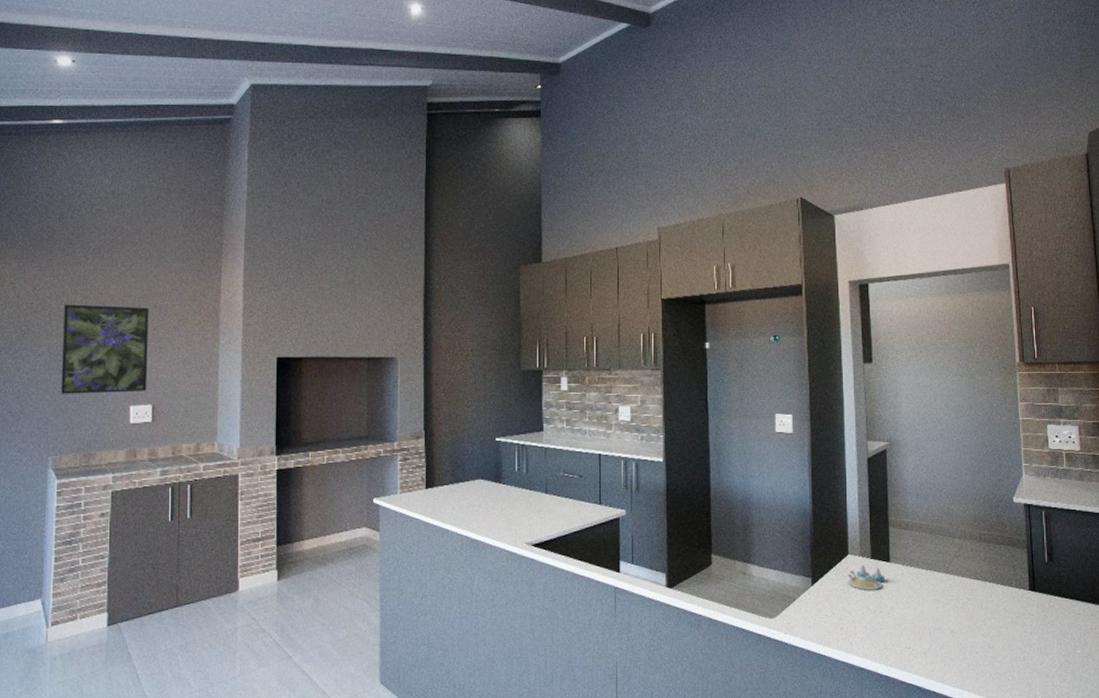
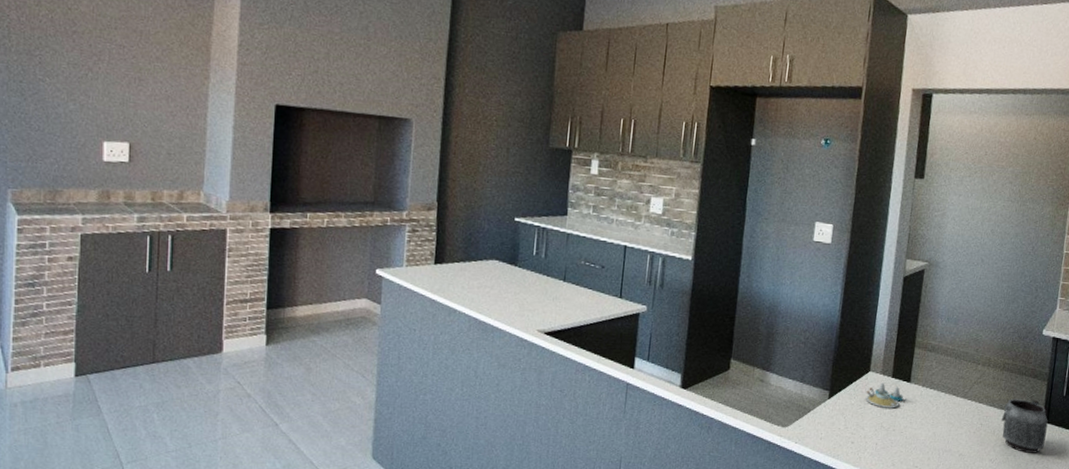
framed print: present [61,304,149,394] -> none [22,17,128,127]
mug: none [986,568,1035,624] -> present [1001,398,1048,453]

